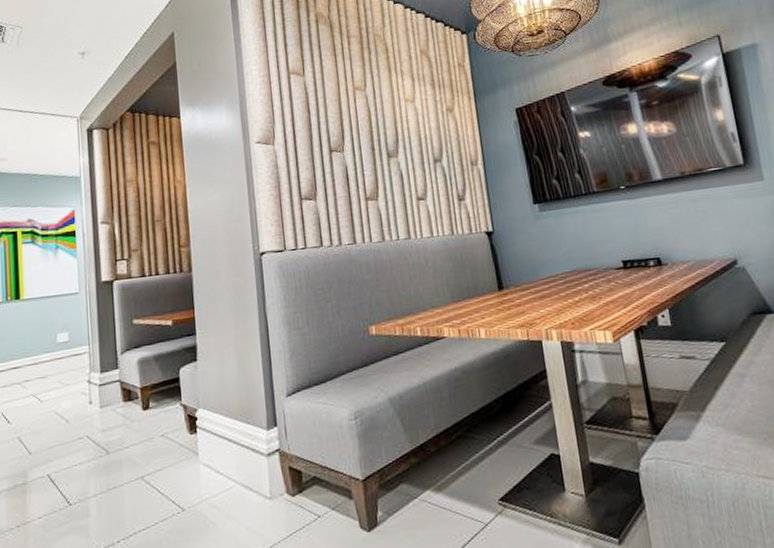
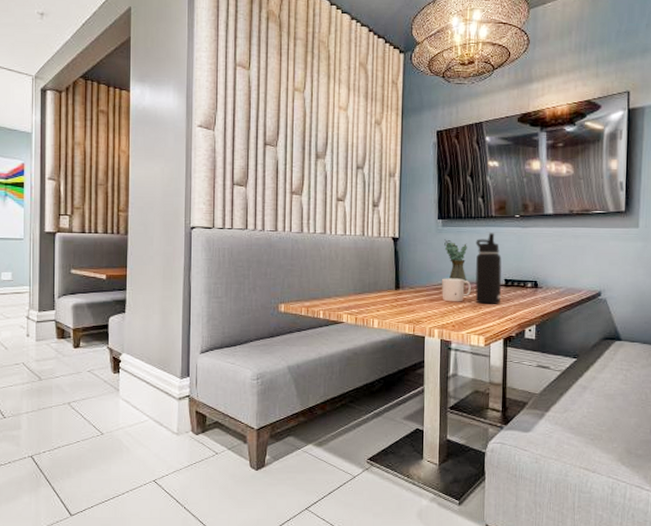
vase: none [545,225,580,280] -> present [444,239,467,290]
mug: none [550,266,587,297] -> present [442,278,472,302]
water bottle: none [581,210,622,293] -> present [475,233,502,304]

